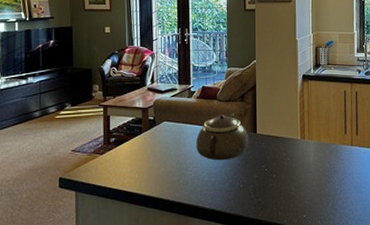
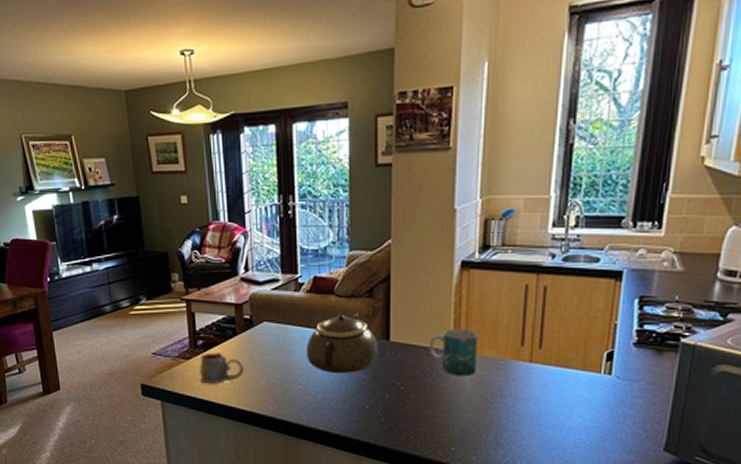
mug: none [110,148,147,174] -> present [199,352,244,383]
mug: none [284,122,317,159] -> present [429,328,479,377]

